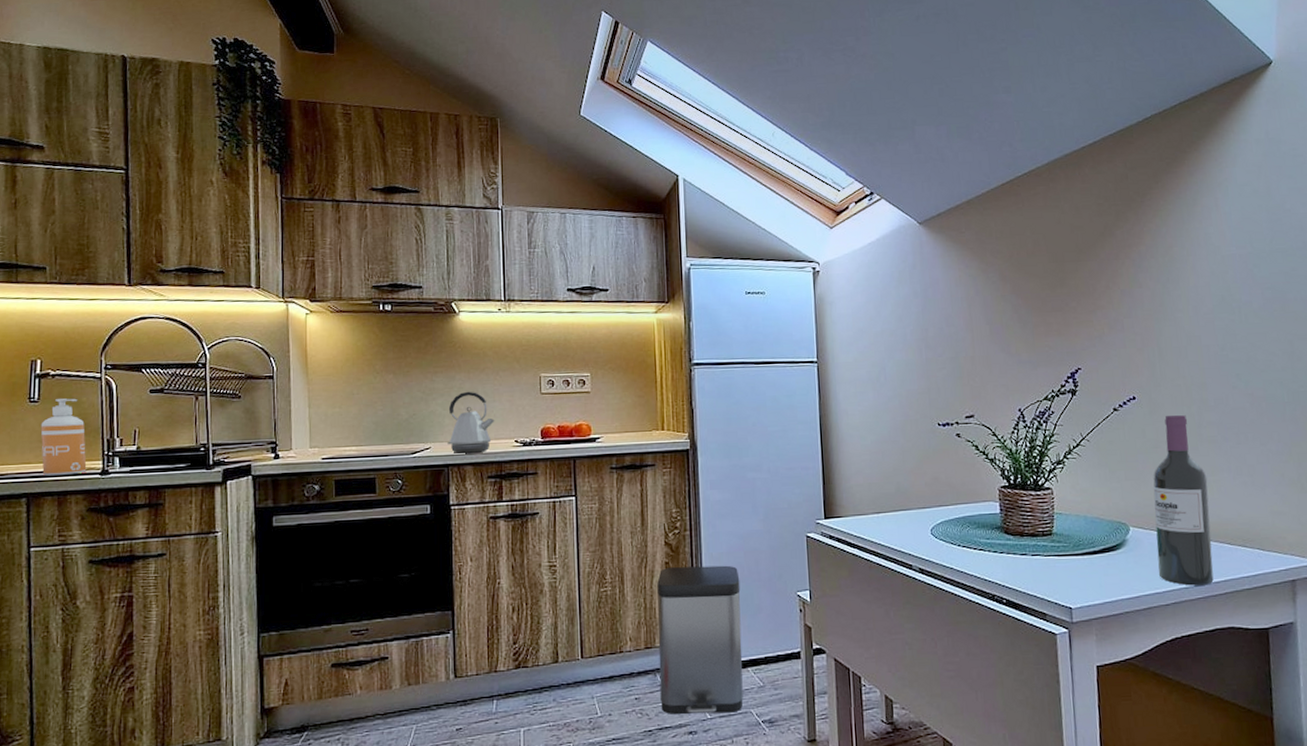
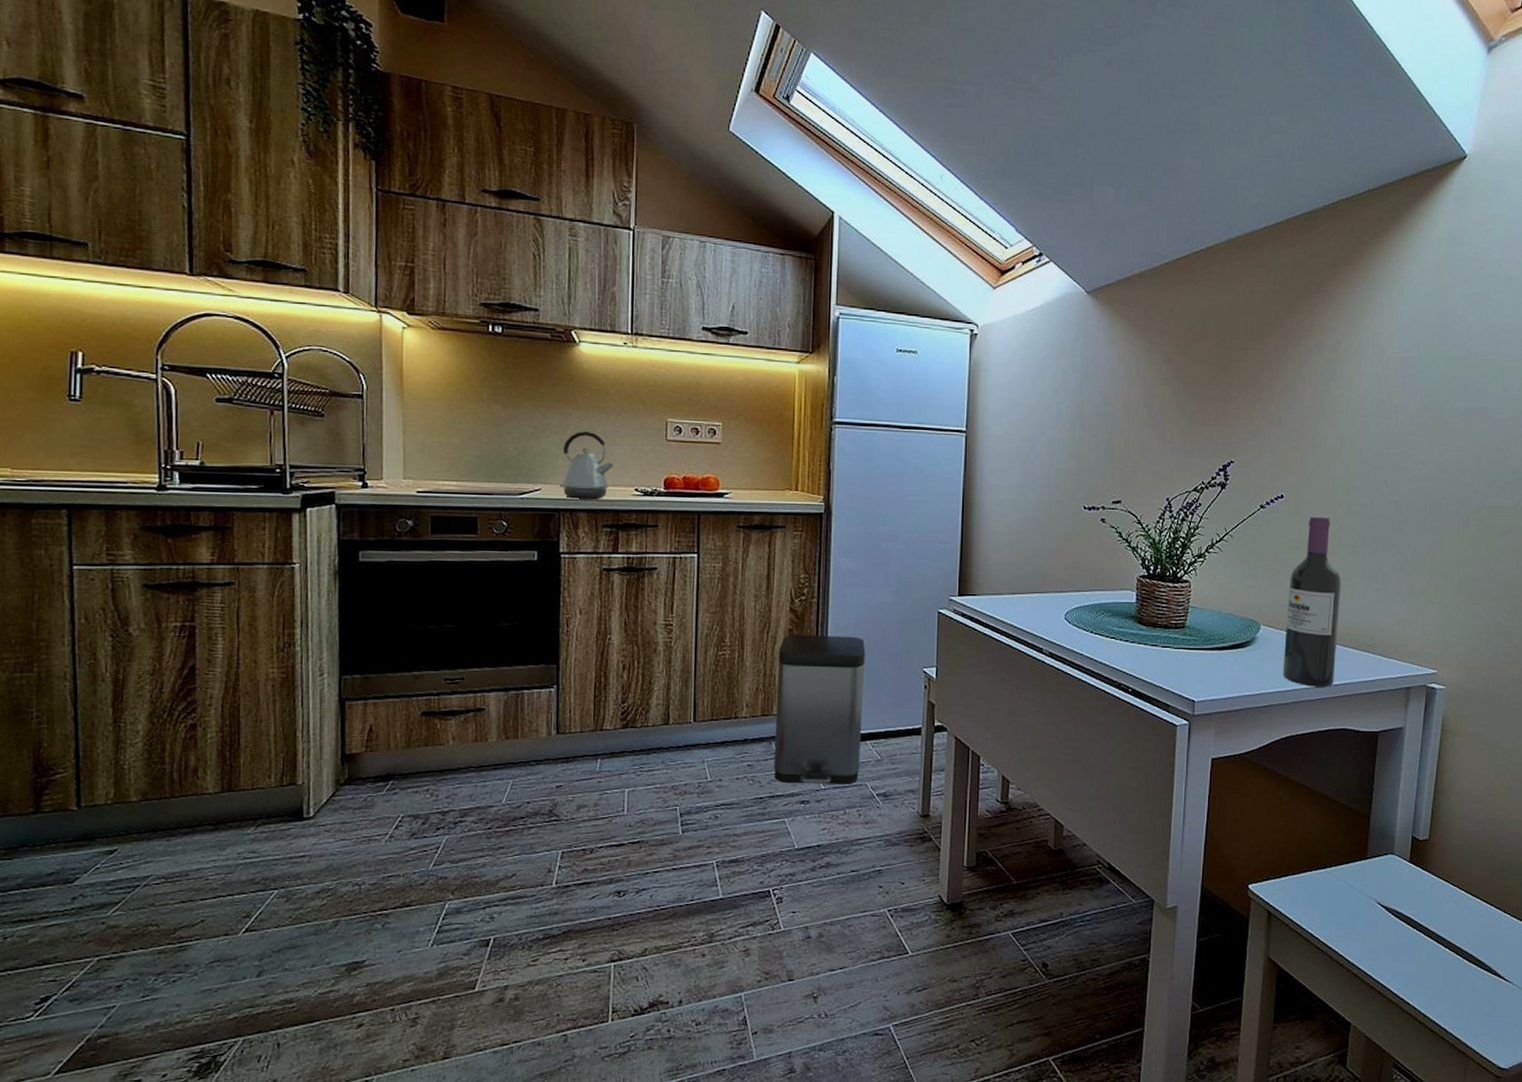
soap dispenser: present [40,398,87,477] -> none [83,399,140,488]

